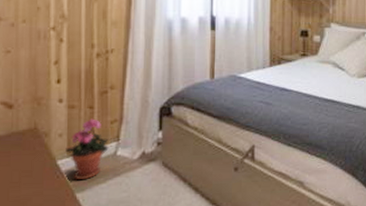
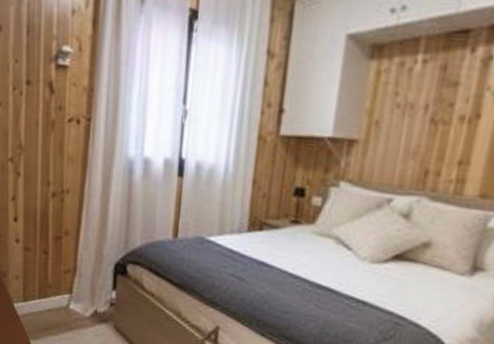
potted plant: present [65,118,109,180] -> none [21,264,62,328]

